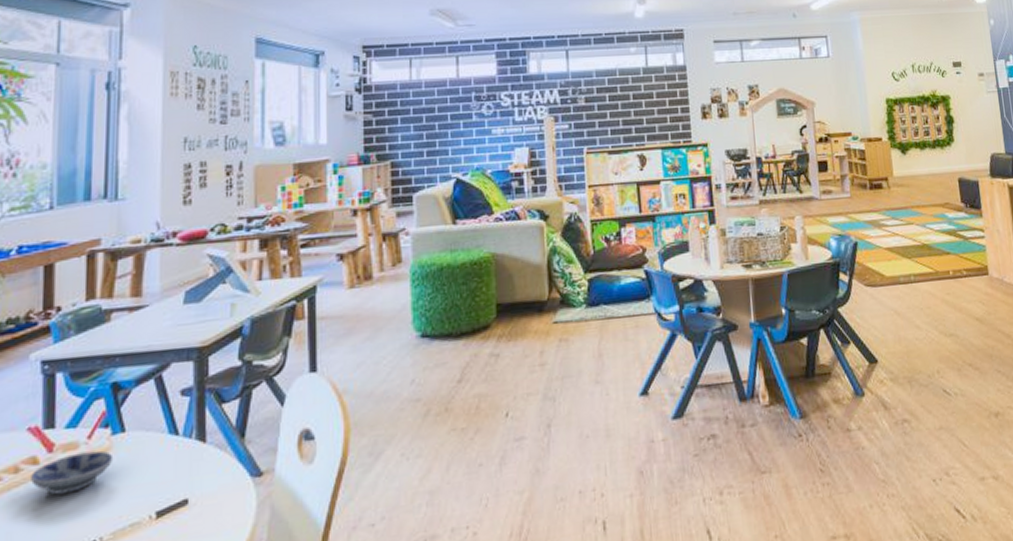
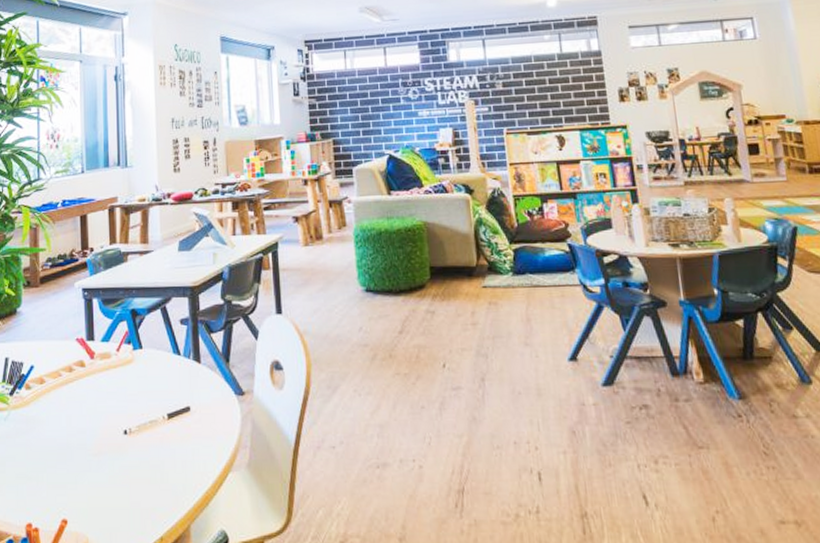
bowl: present [29,450,114,495] -> none [79,361,135,392]

